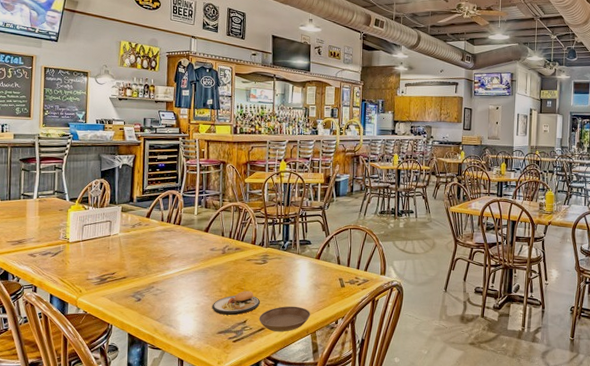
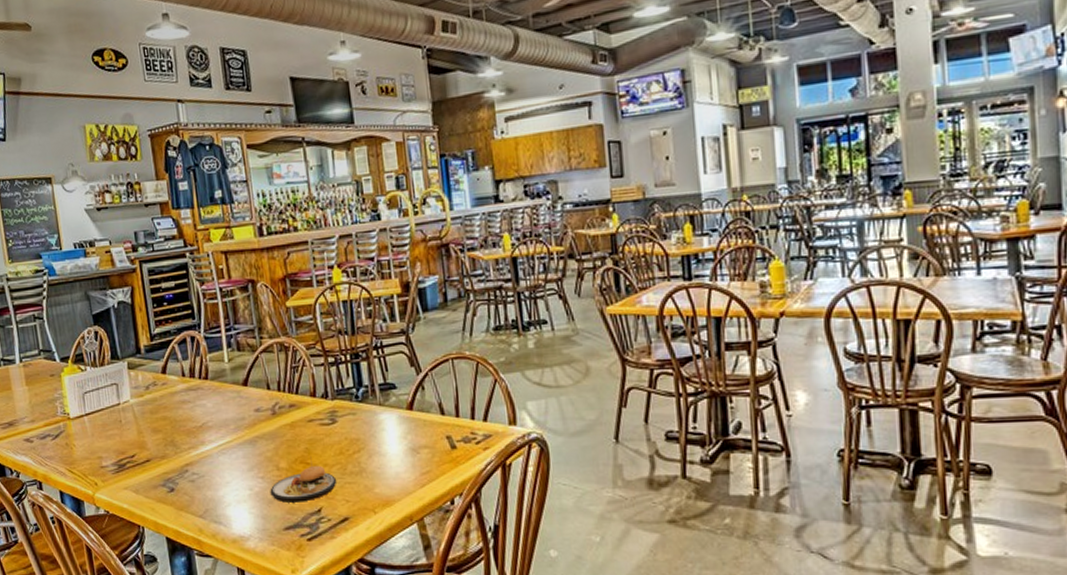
saucer: present [259,306,311,332] -> none [338,482,413,522]

